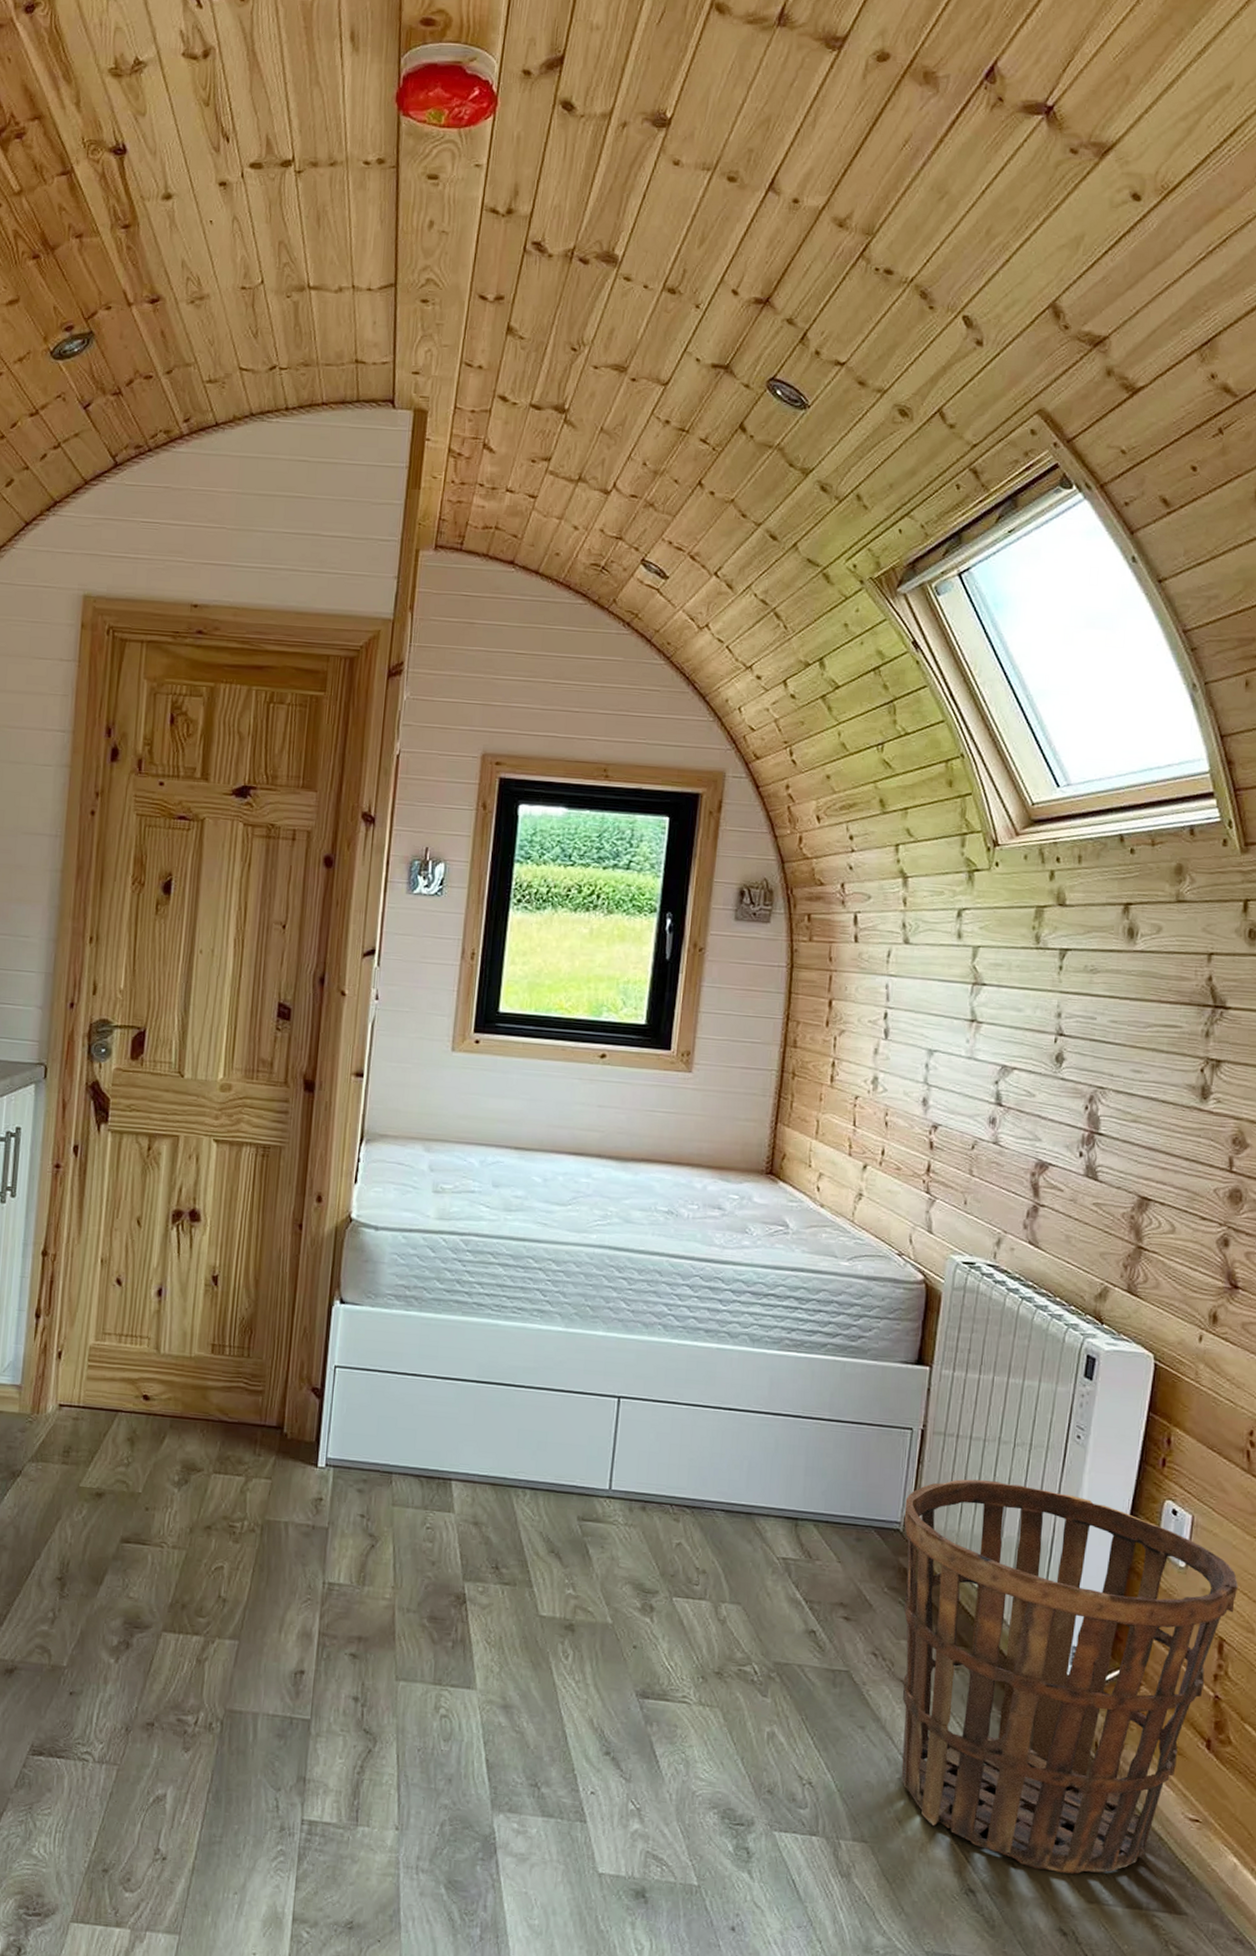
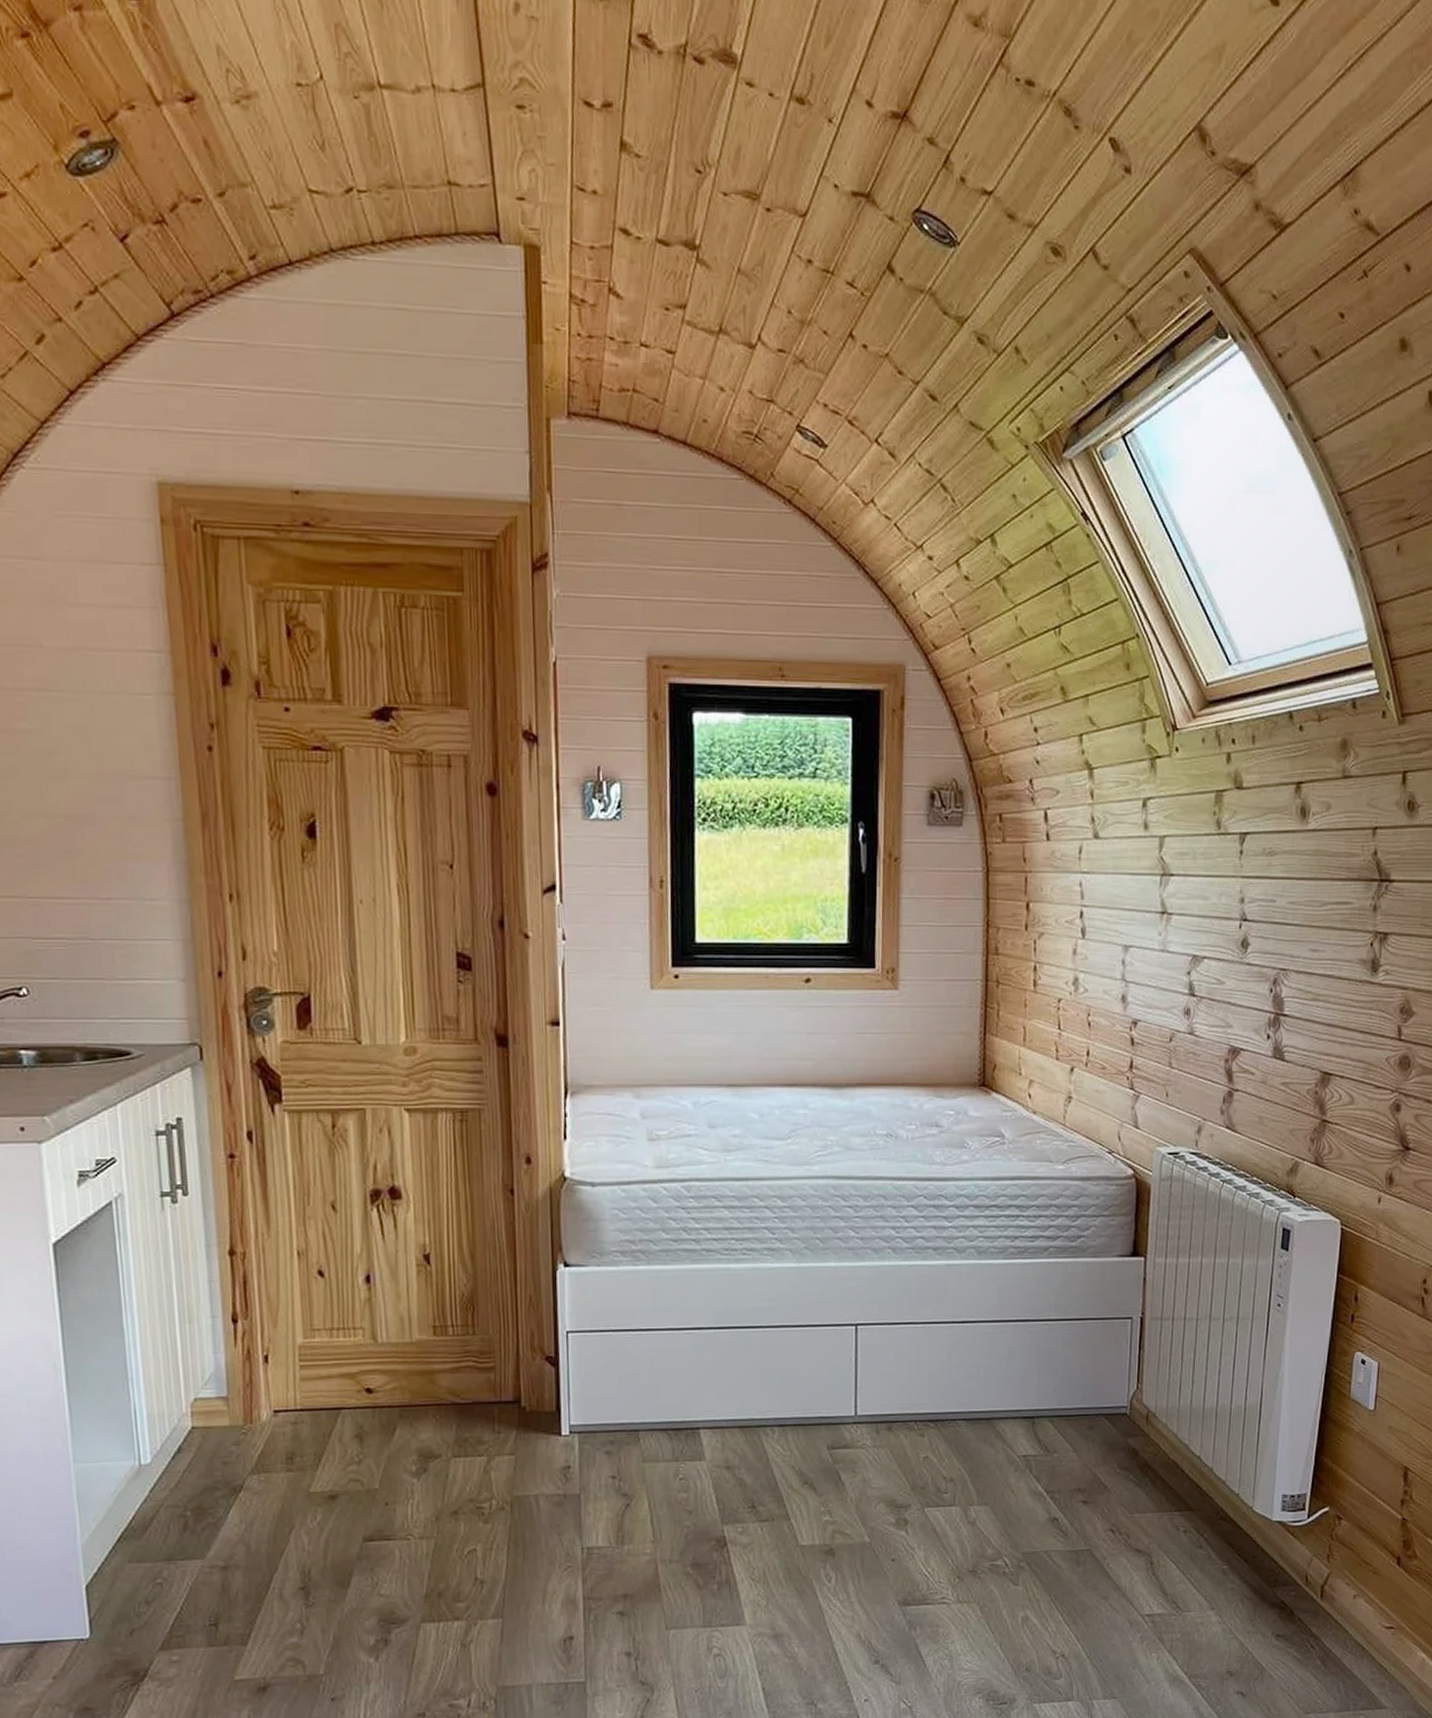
basket: present [901,1479,1239,1874] -> none [1130,1356,1419,1694]

